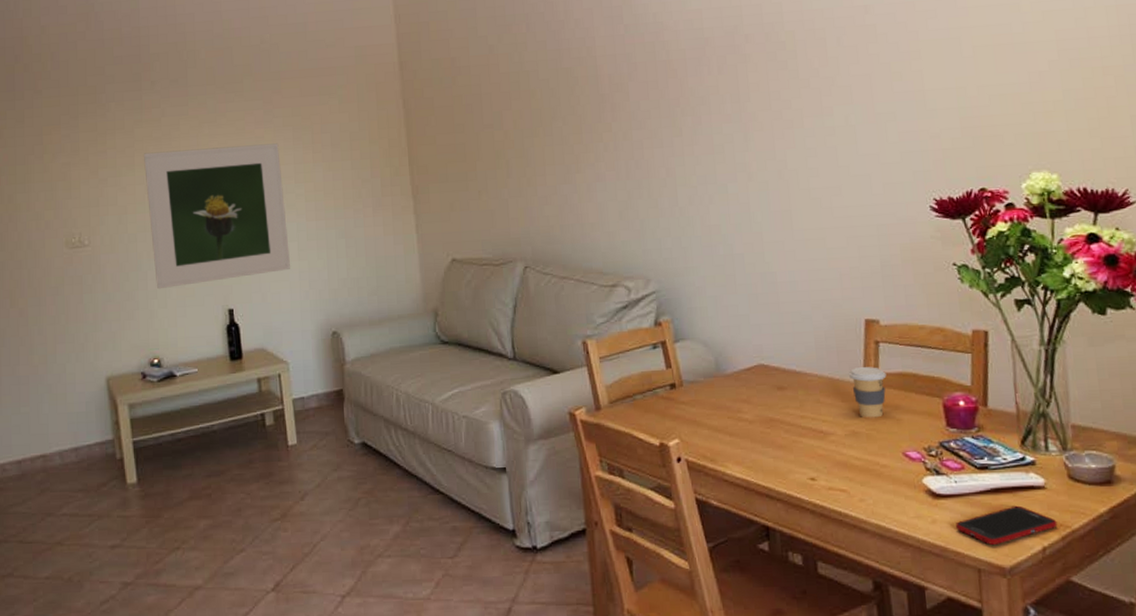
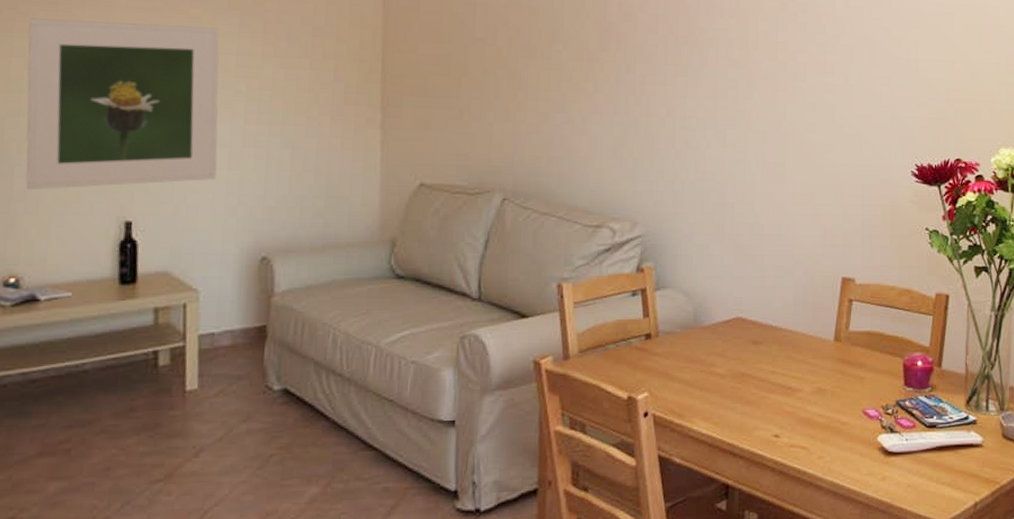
coffee cup: present [849,367,887,418] -> none [822,325,856,376]
cell phone: present [956,505,1058,546] -> none [903,462,989,502]

